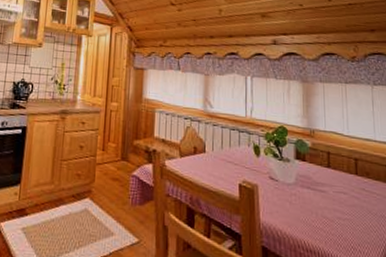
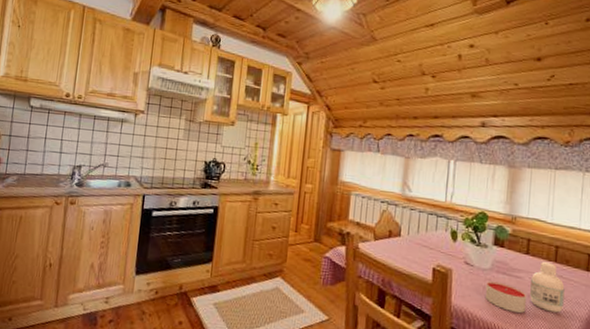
candle: none [292,196,334,229] -> present [485,281,527,313]
bottle: none [335,174,370,228] -> present [530,261,565,313]

